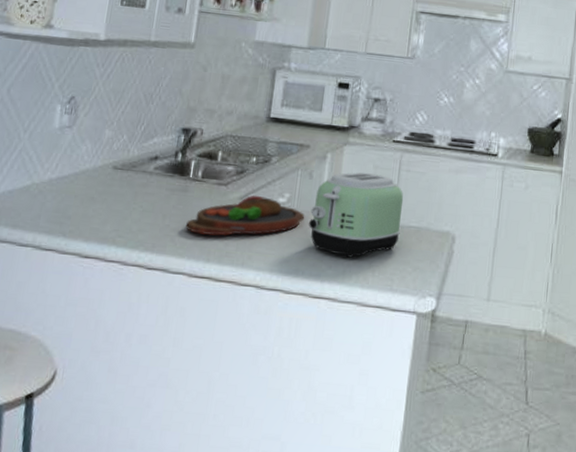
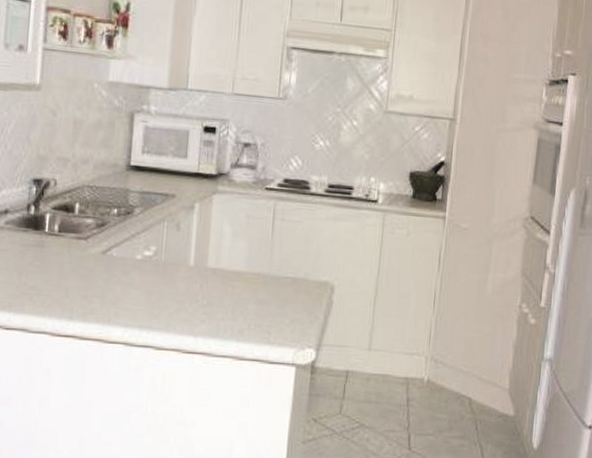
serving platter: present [186,195,304,236] -> none [44,248,173,293]
toaster: present [309,172,404,258] -> none [178,222,279,311]

